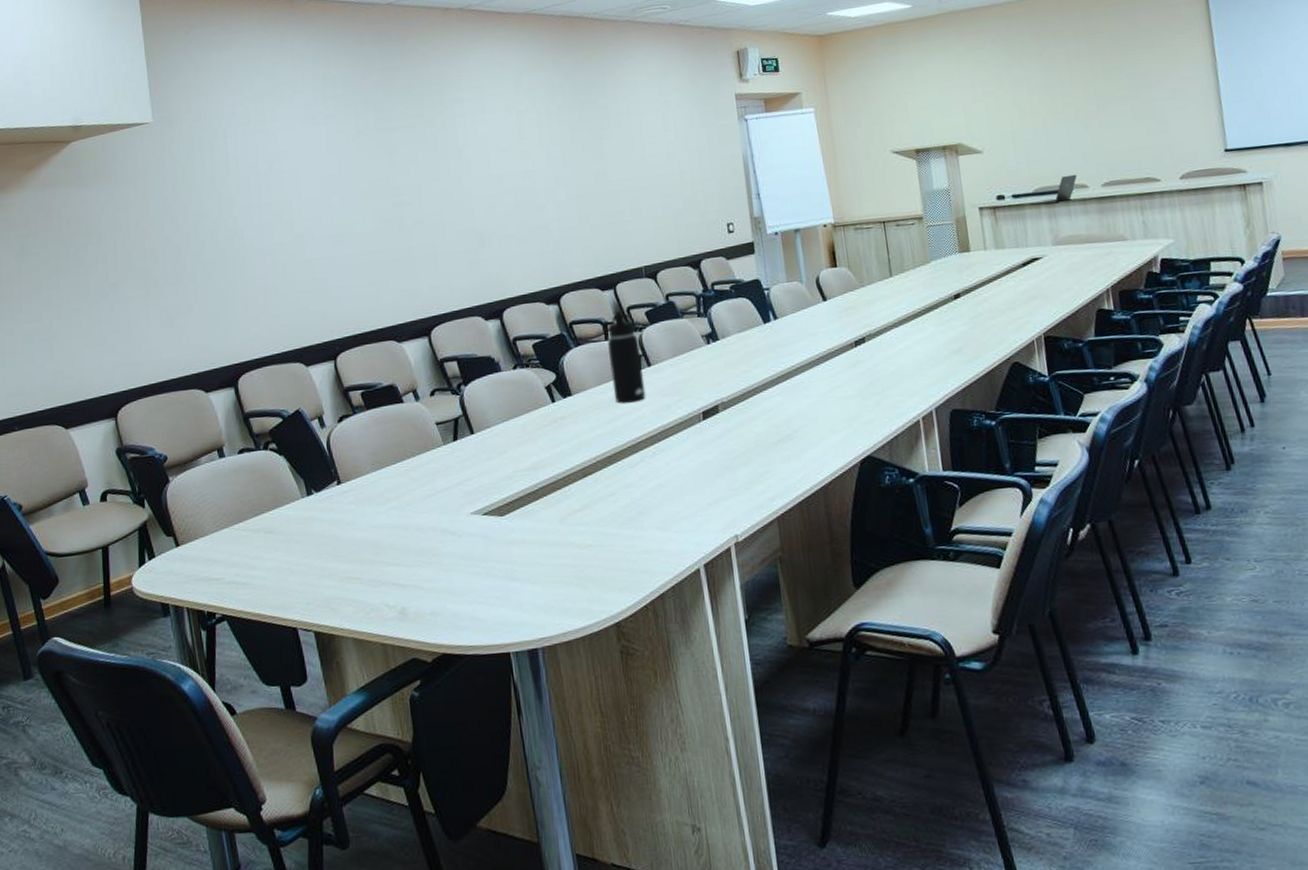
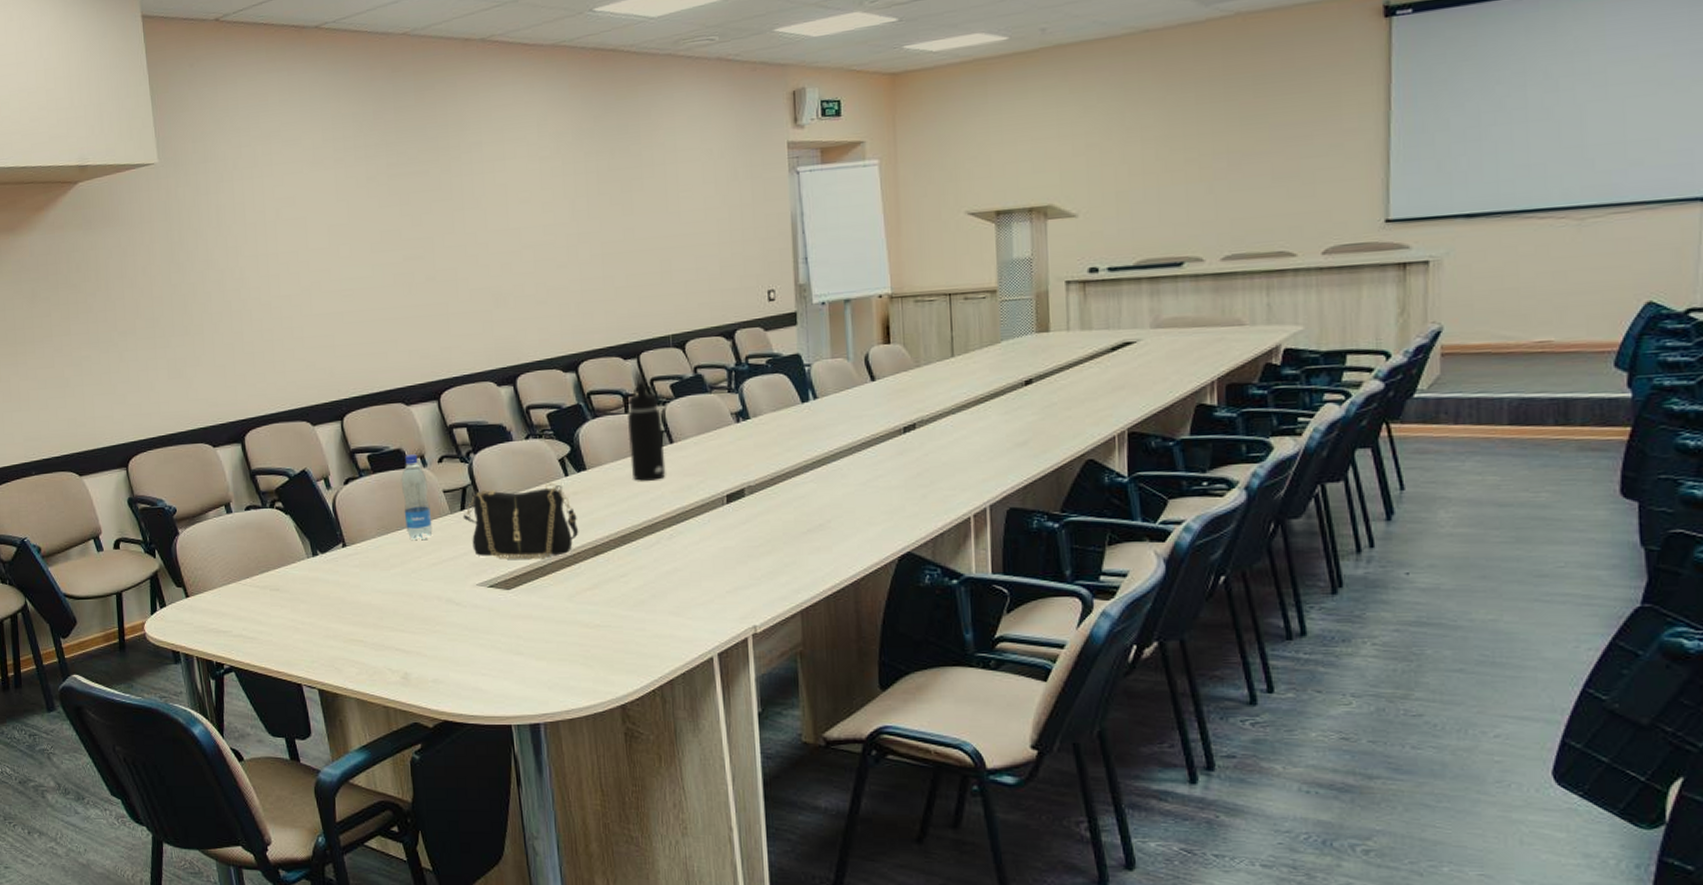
bottle: none [394,389,427,474] -> present [400,454,433,541]
handbag: none [455,409,568,487] -> present [463,483,579,560]
laptop: present [1031,174,1078,205] -> none [1130,245,1192,280]

